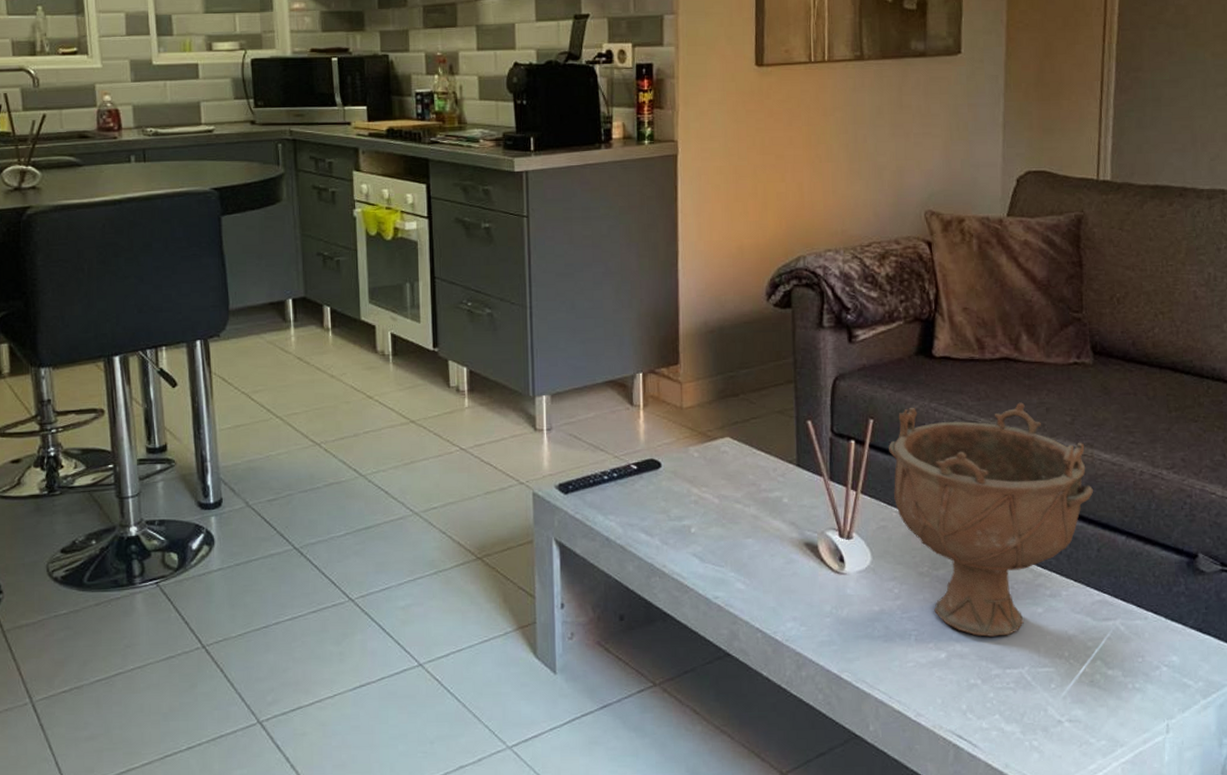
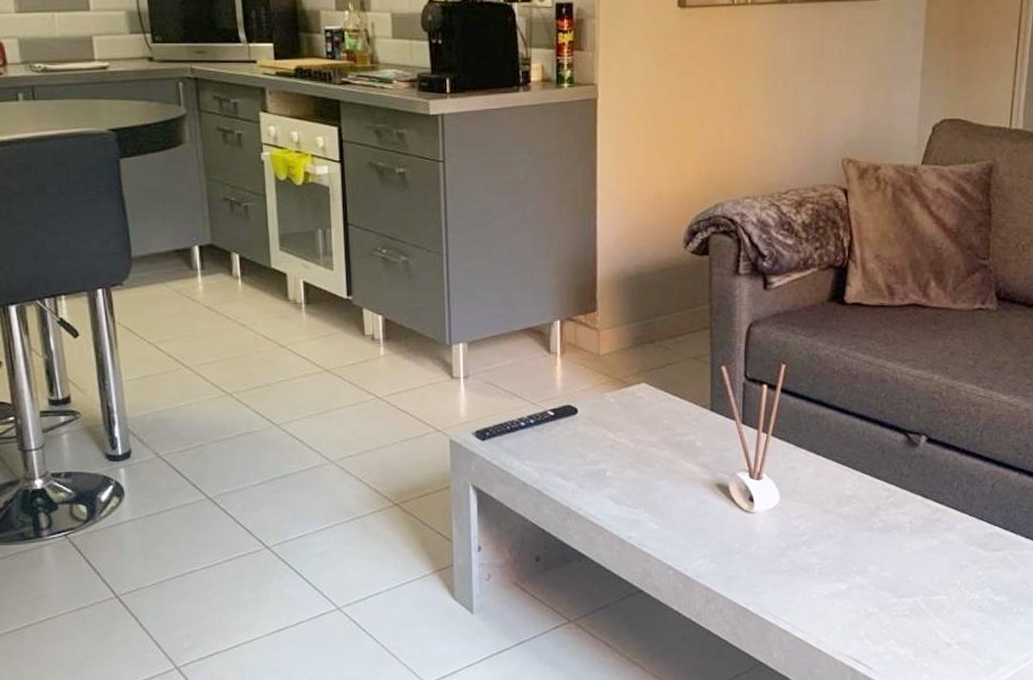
decorative bowl: present [889,402,1094,637] -> none [799,347,991,569]

